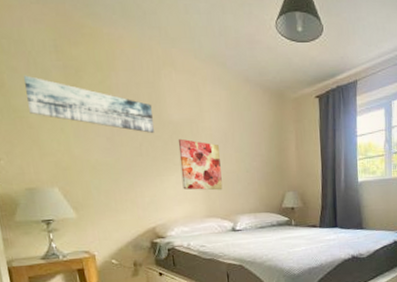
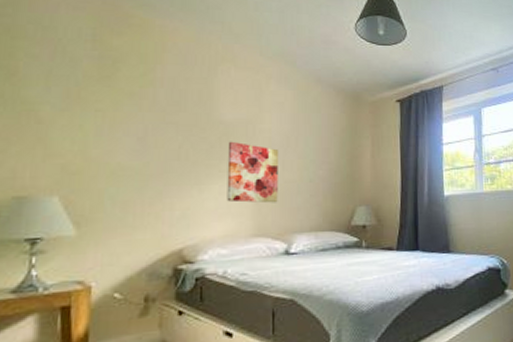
wall art: present [24,75,154,133] -> none [42,63,200,134]

